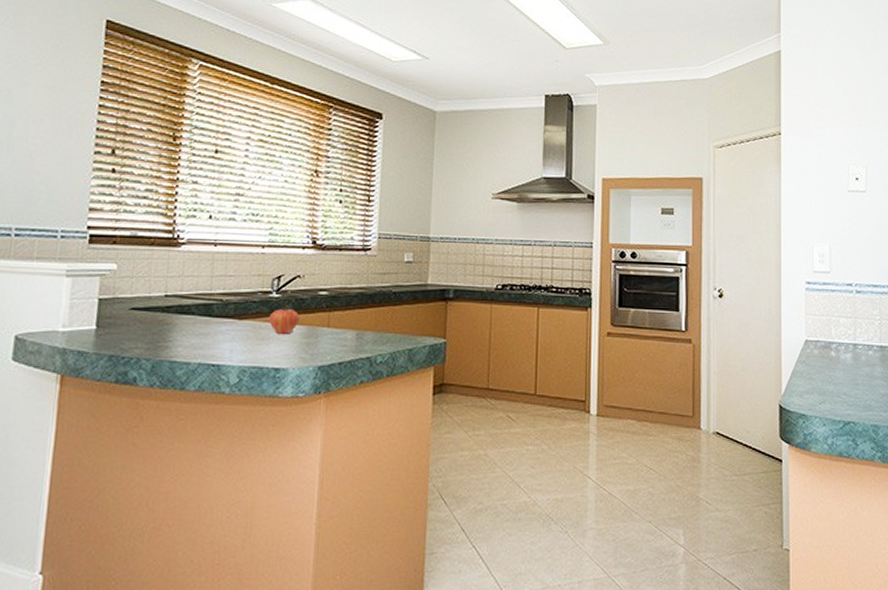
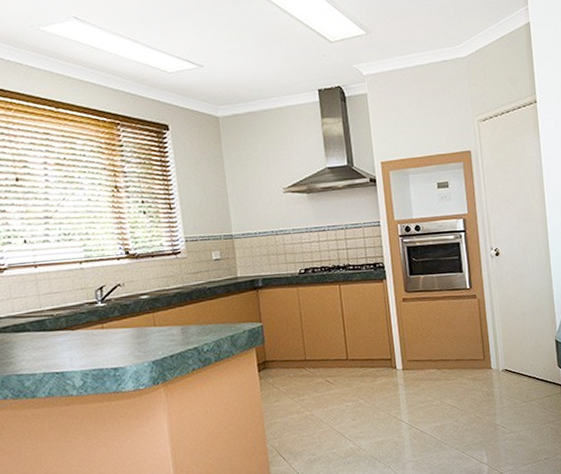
fruit: present [269,305,300,335] -> none [99,312,128,339]

